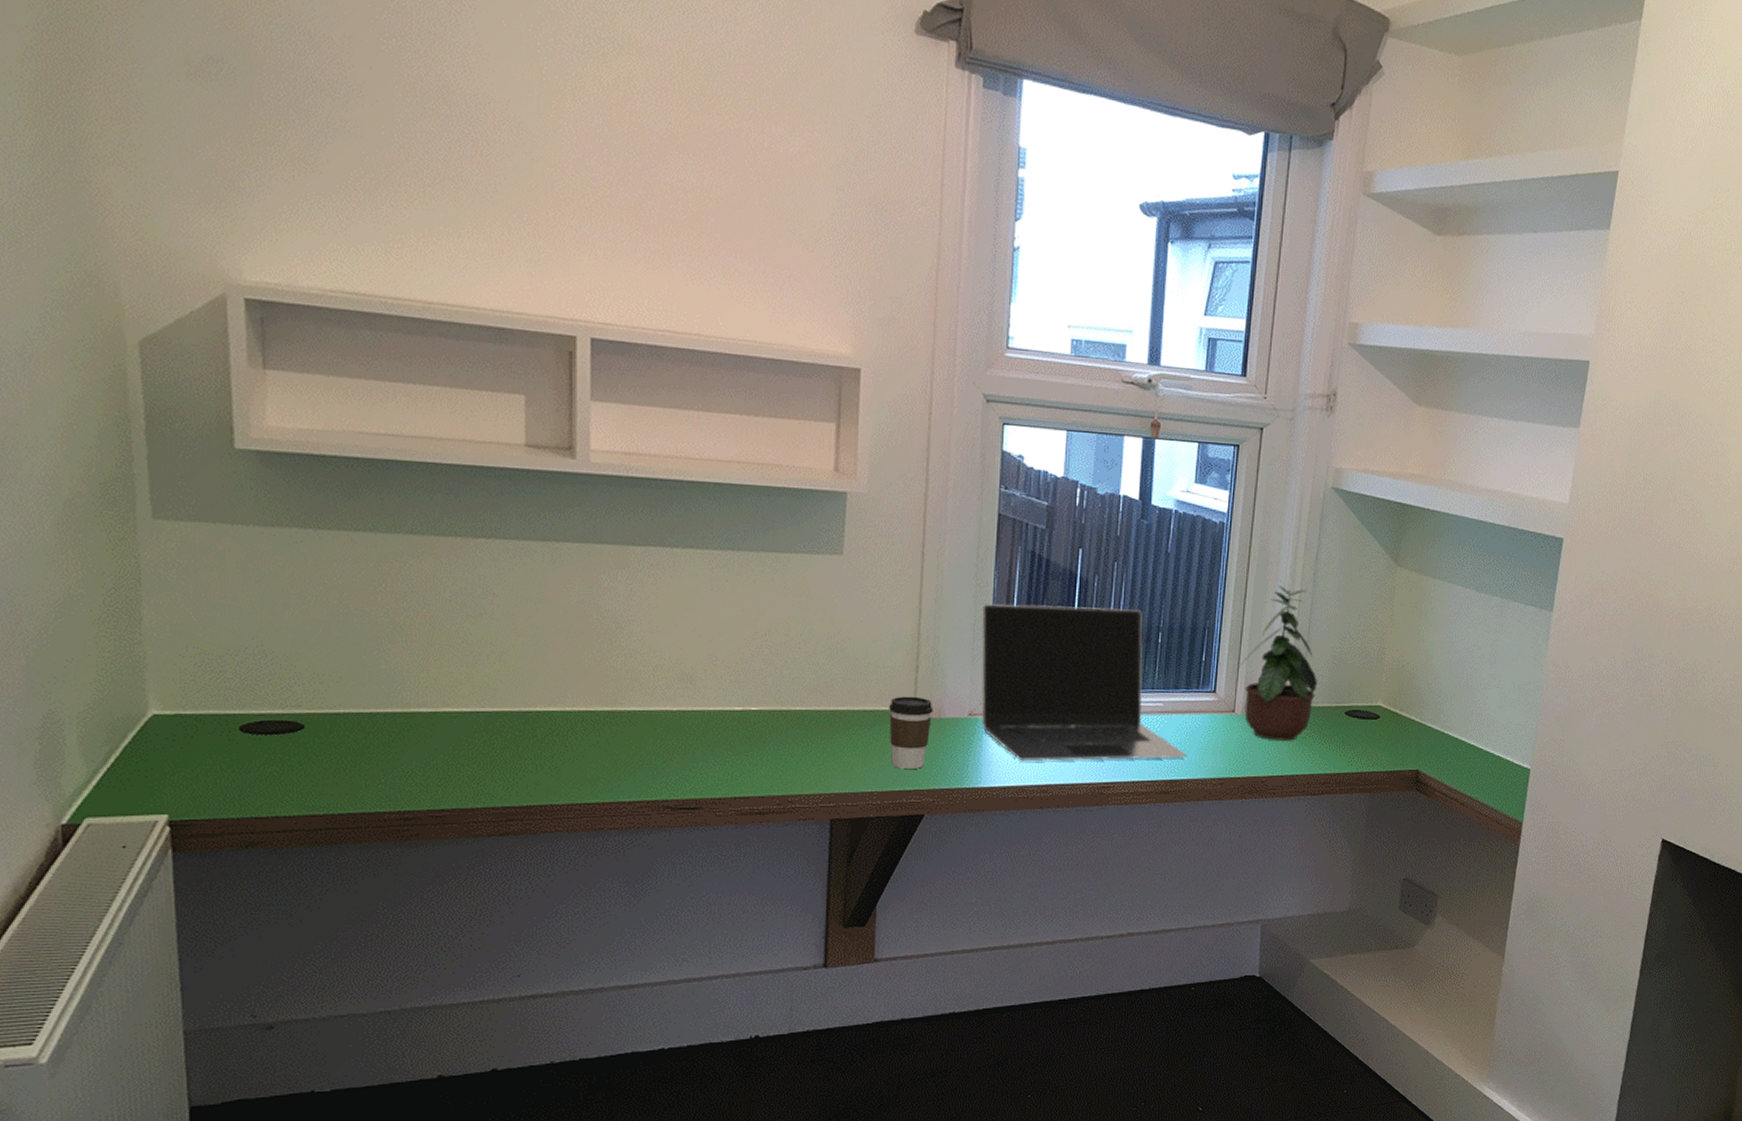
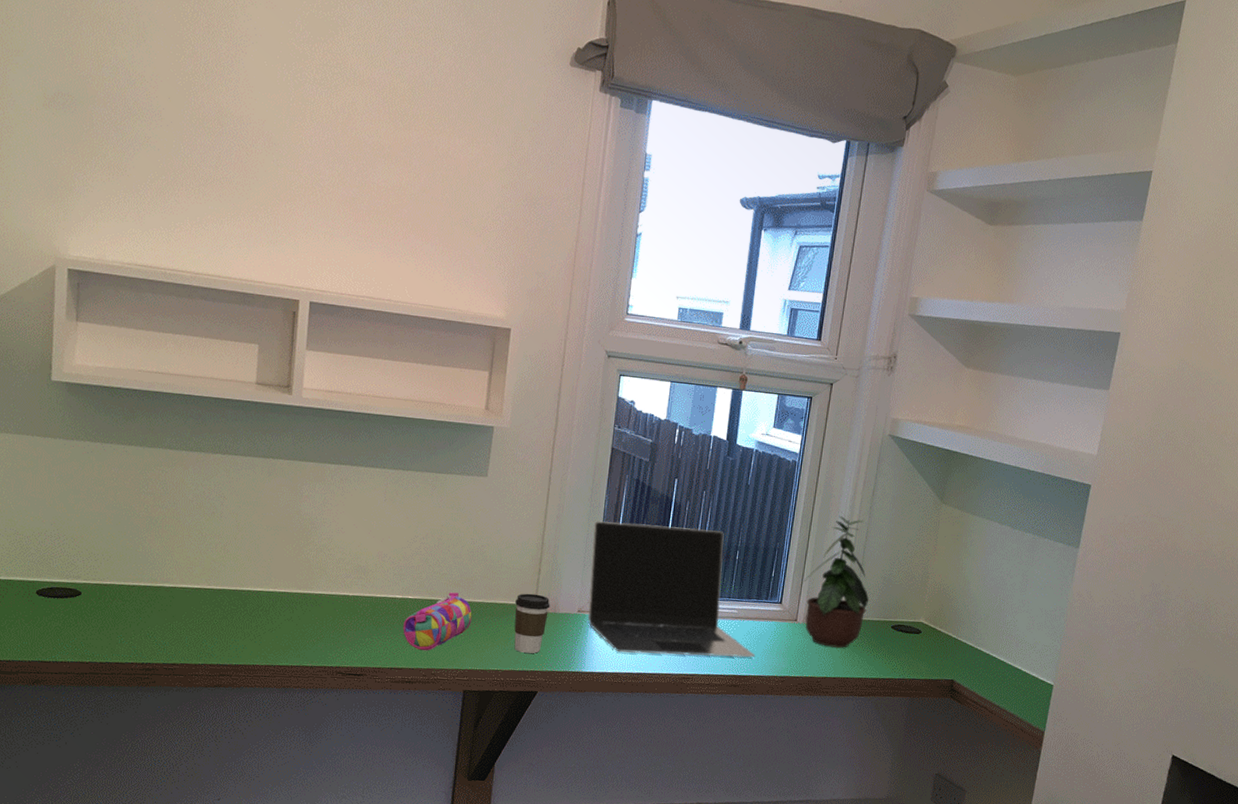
pencil case: none [747,700,835,774] -> present [403,592,472,651]

